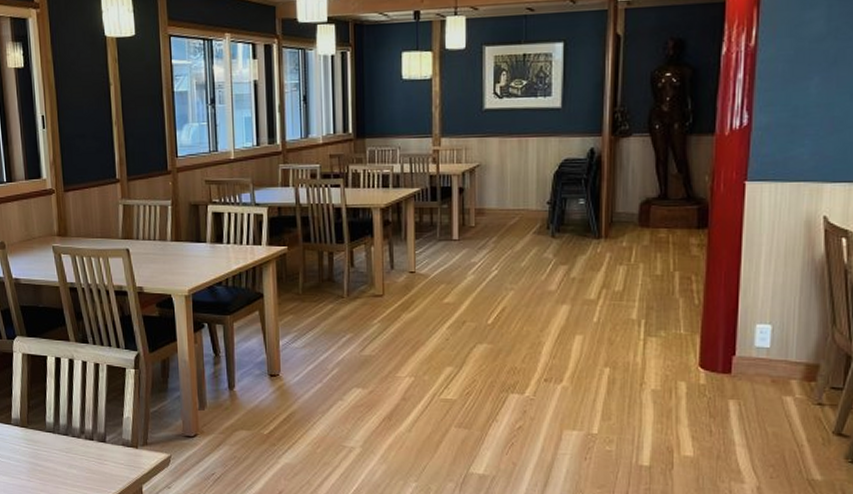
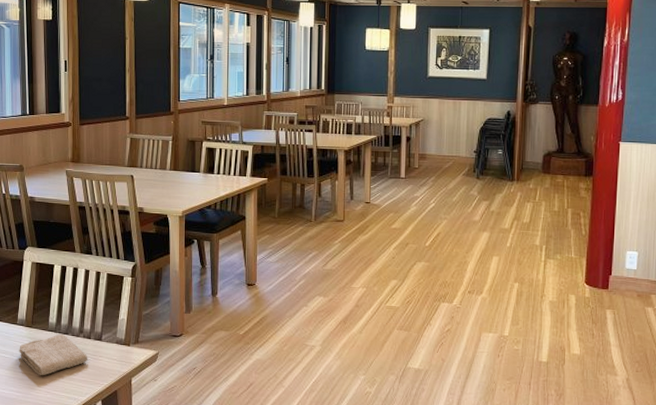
washcloth: none [15,435,93,482] -> present [19,334,88,375]

